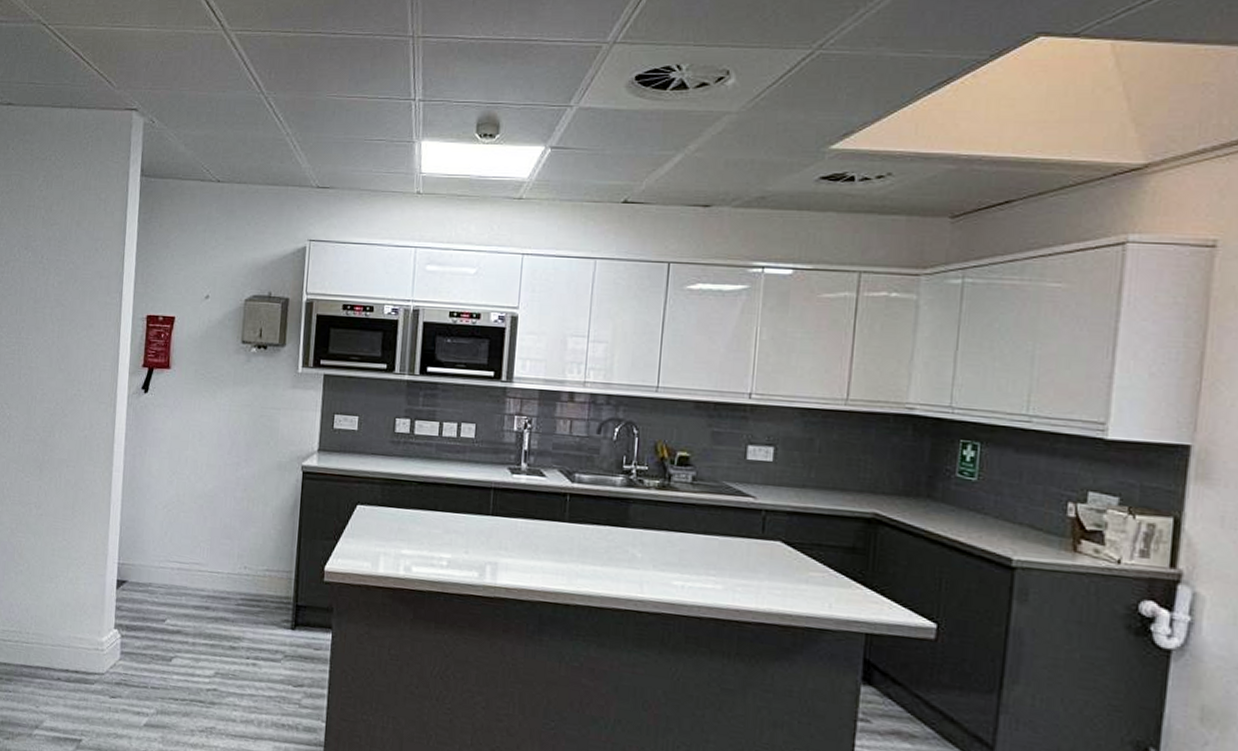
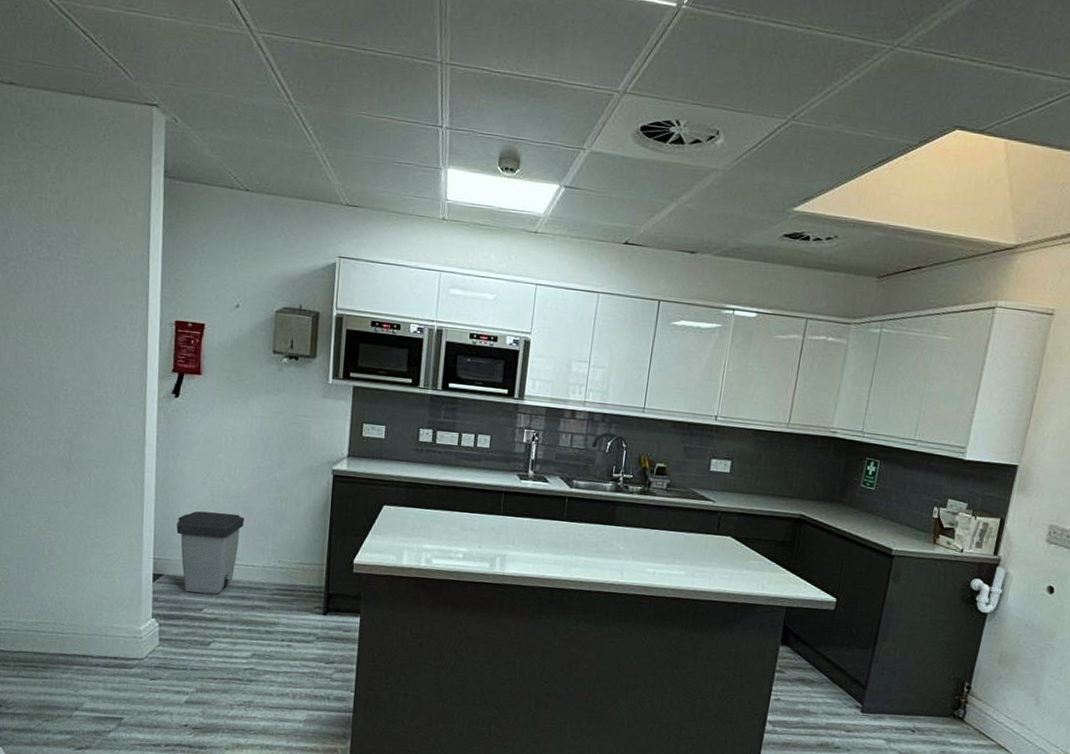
trash can: none [141,512,210,604] -> present [176,511,244,595]

